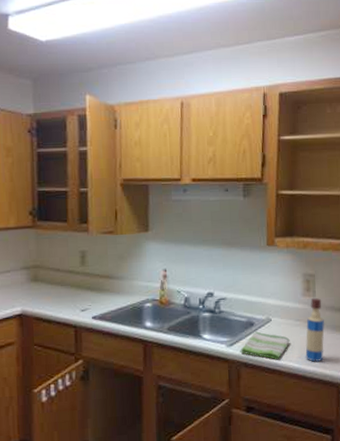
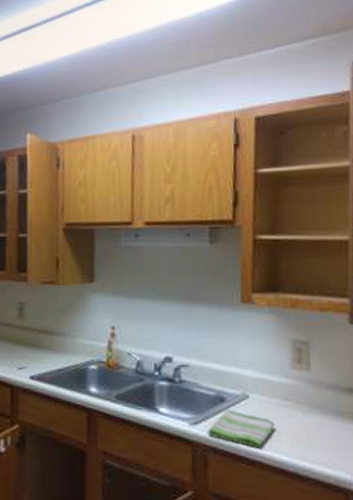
tequila bottle: present [305,298,324,362] -> none [297,373,325,457]

